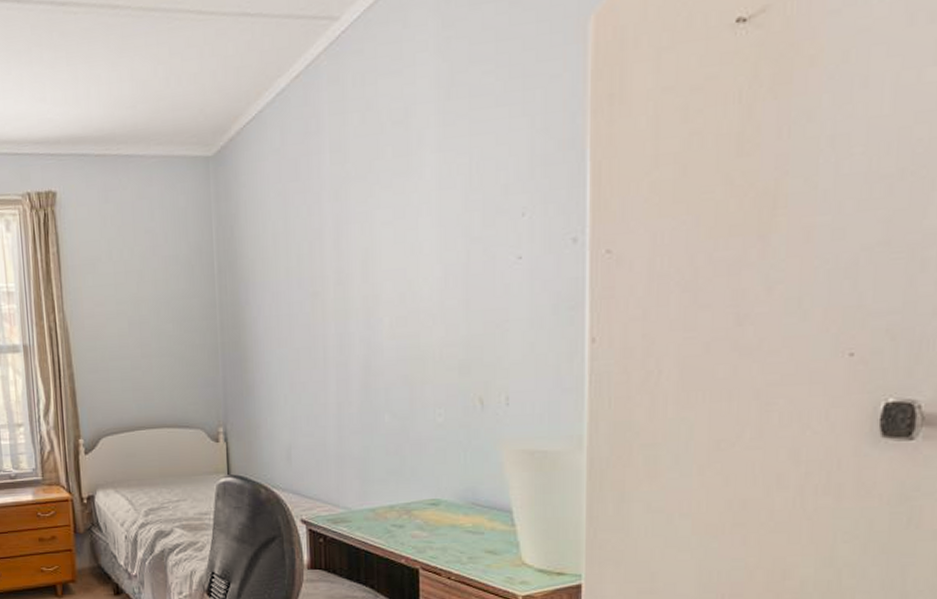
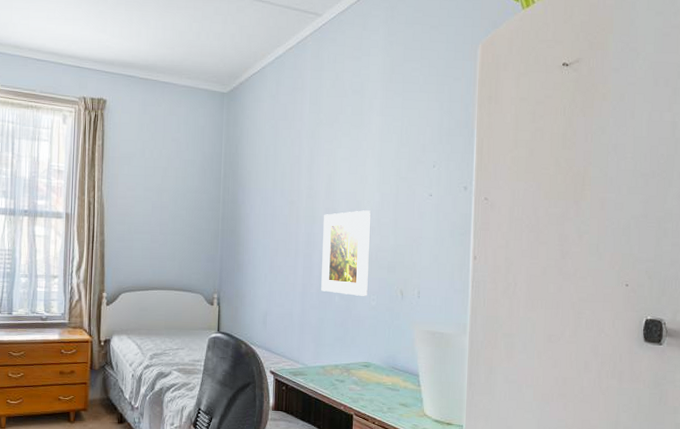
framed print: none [361,291,431,412] -> present [321,210,371,296]

